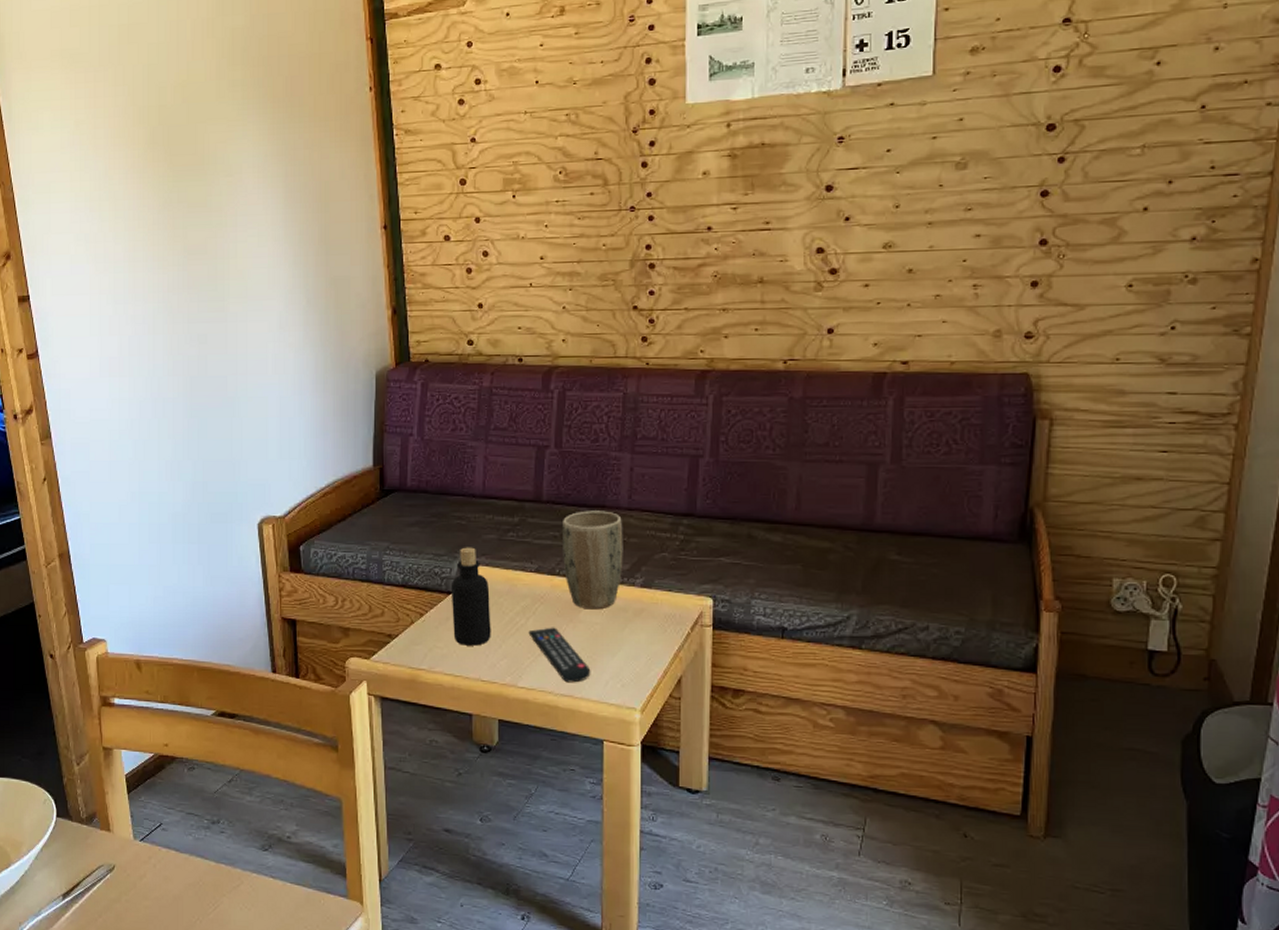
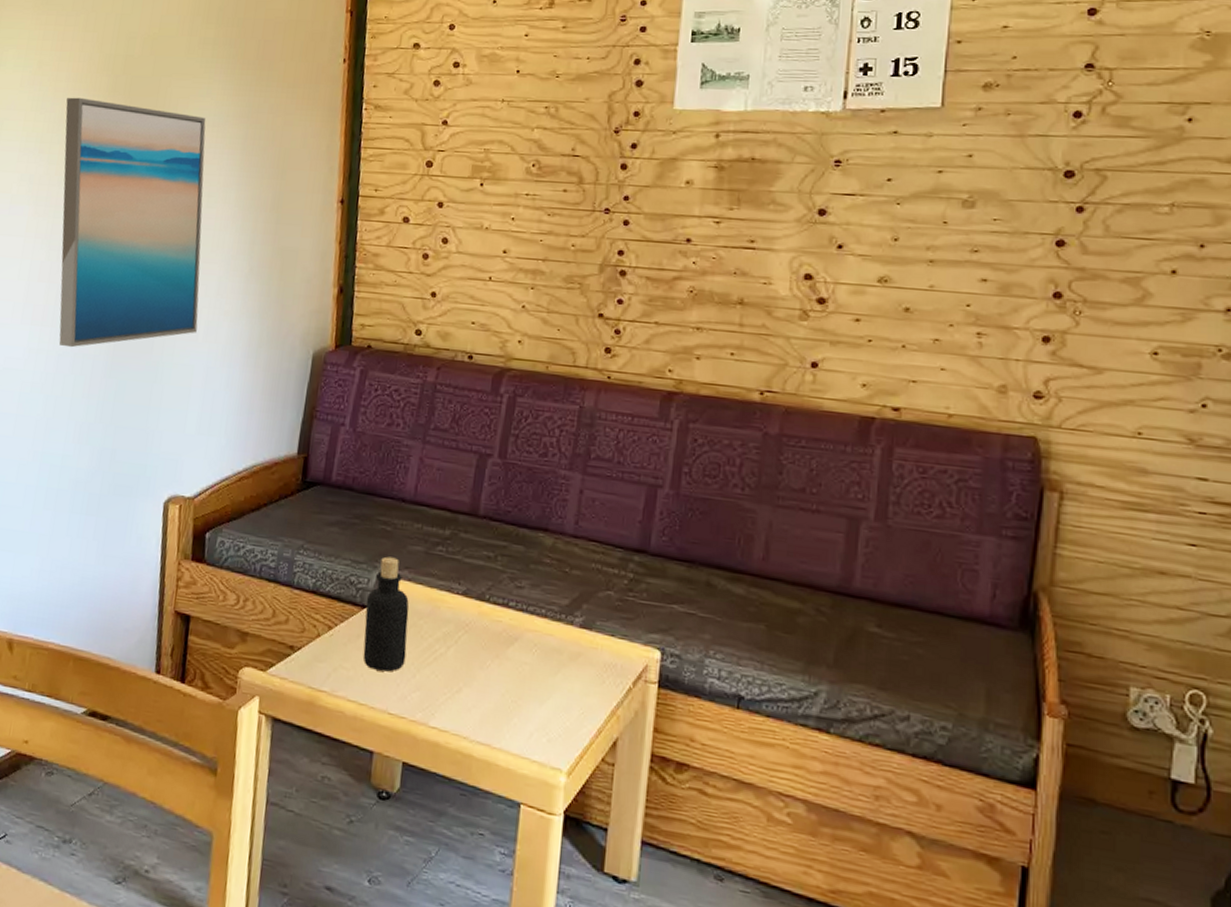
wall art: none [108,152,265,394] -> present [59,97,206,348]
remote control: present [528,627,591,683] -> none [447,660,514,730]
plant pot: present [563,511,623,610] -> none [494,532,566,647]

